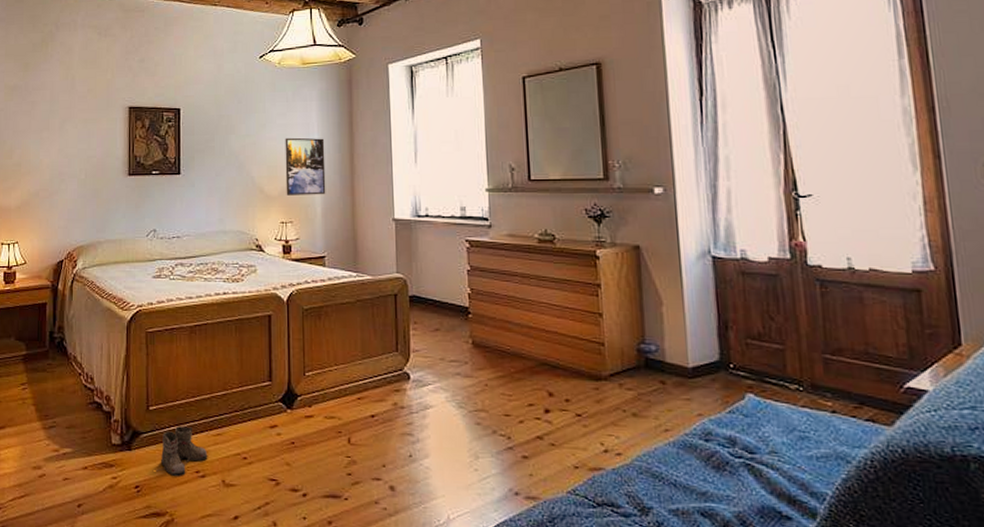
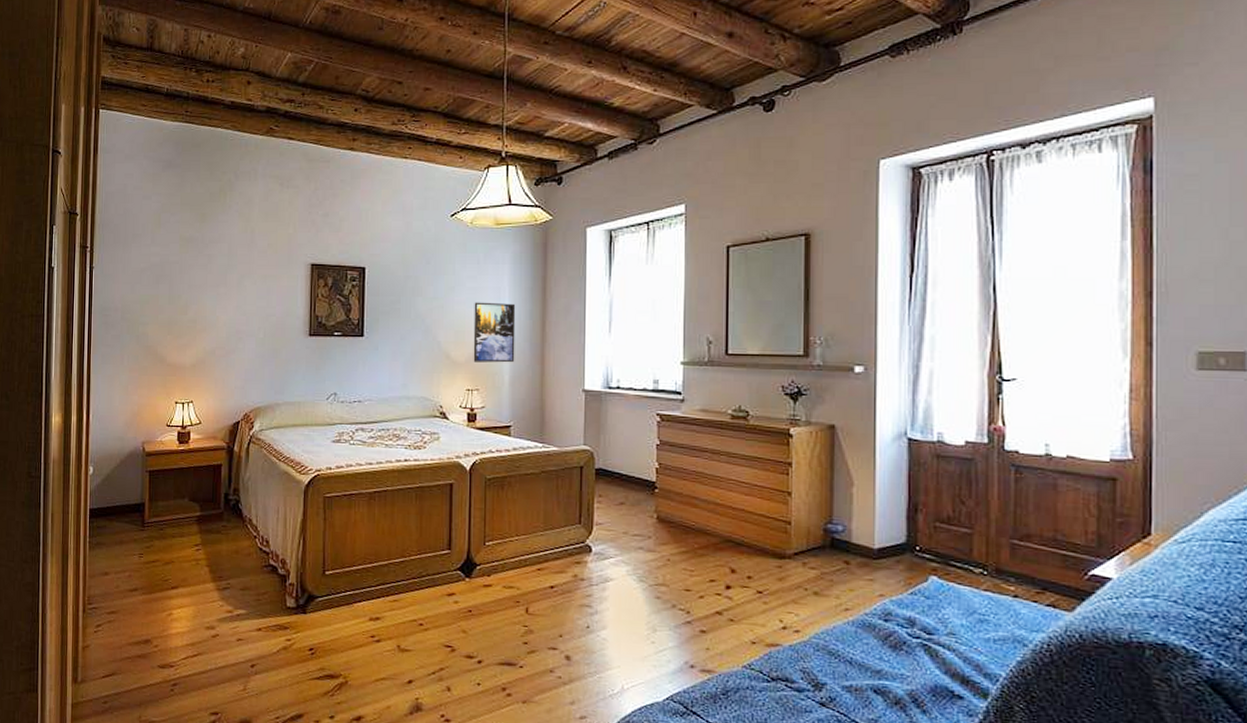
boots: present [156,426,208,476] -> none [331,591,384,640]

